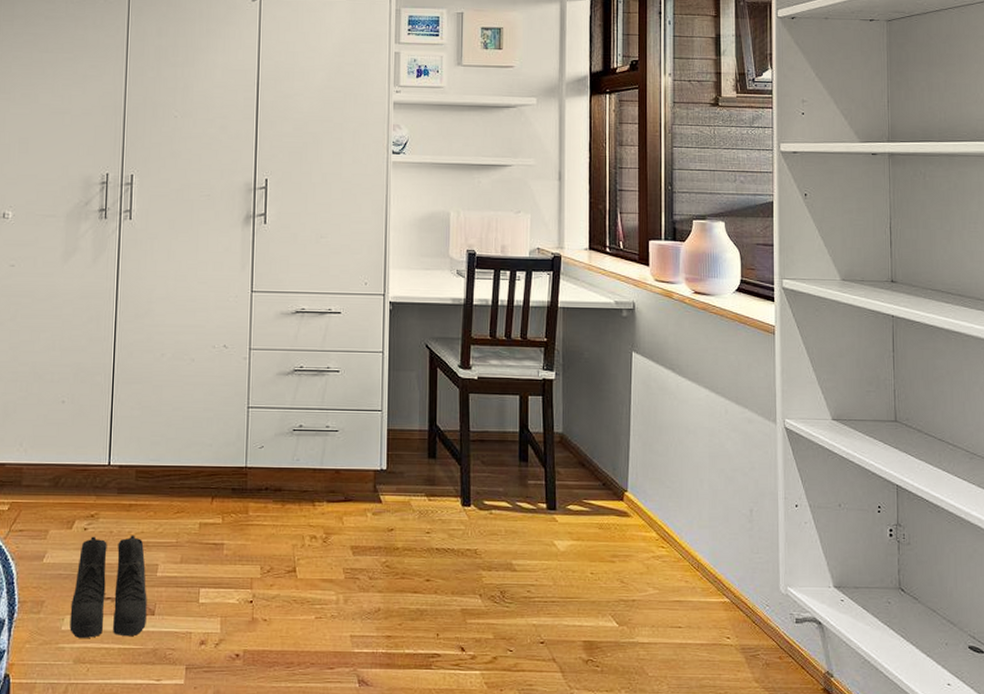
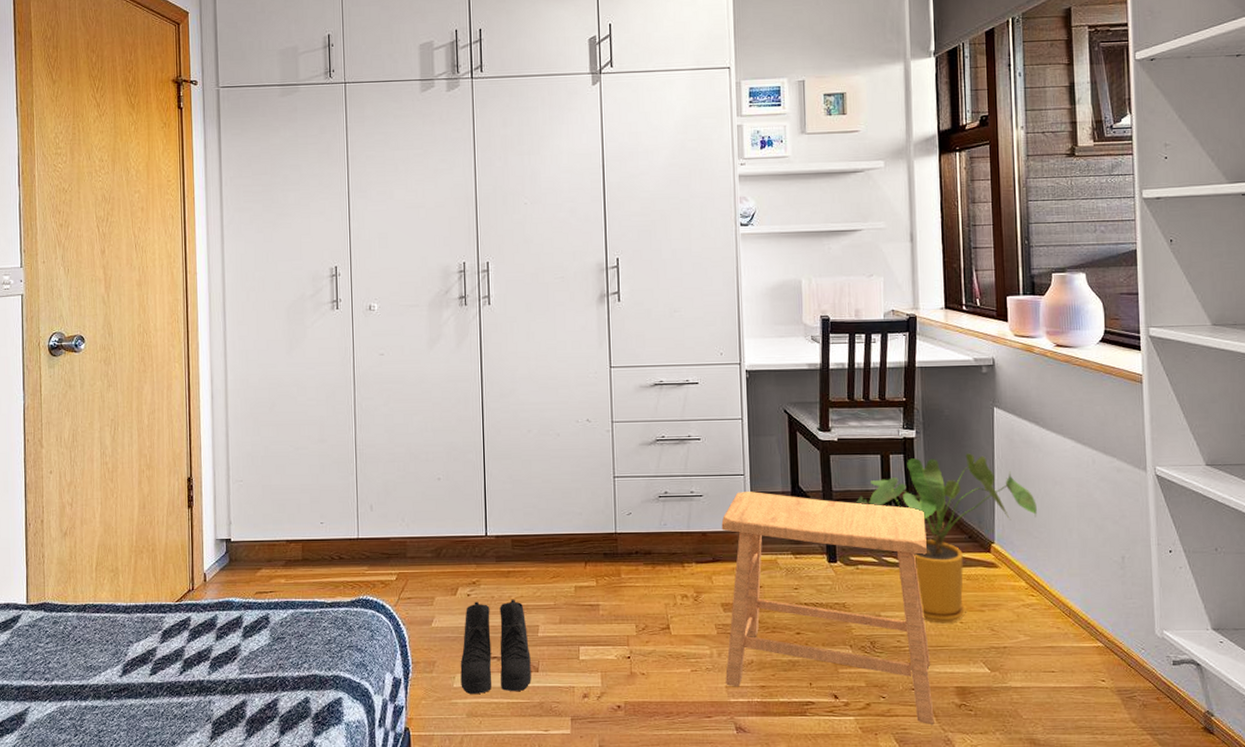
stool: none [351,428,561,680] -> present [721,492,935,724]
house plant: none [492,398,670,574] -> present [855,453,1037,624]

